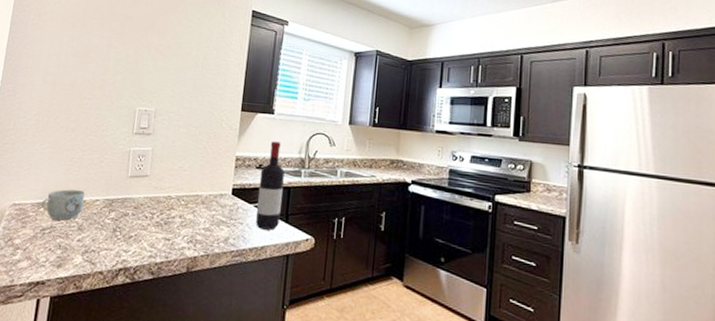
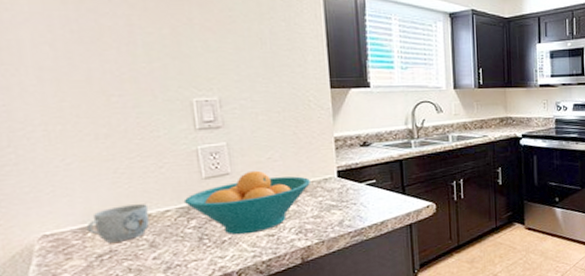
fruit bowl: none [110,176,210,234] -> present [183,170,312,236]
wine bottle: present [255,141,285,230] -> none [366,116,396,206]

